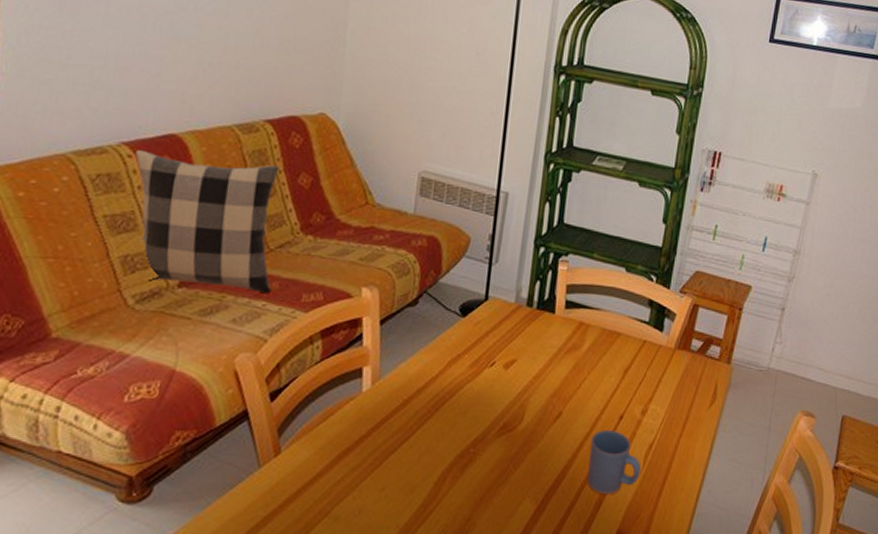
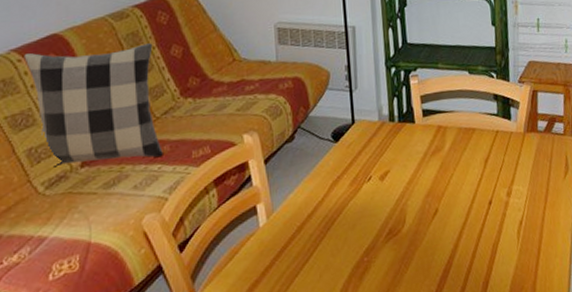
mug: present [587,430,641,495] -> none [468,215,517,275]

